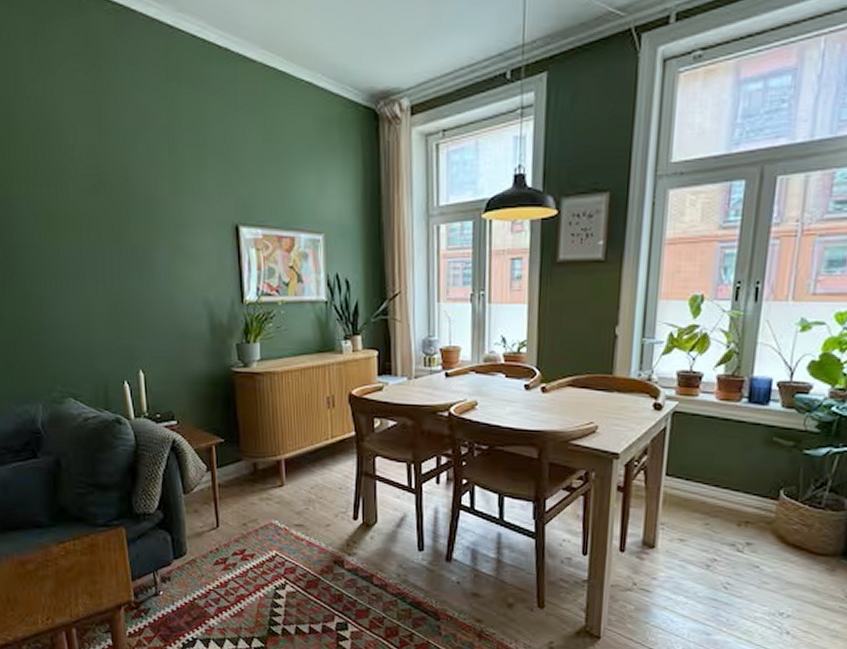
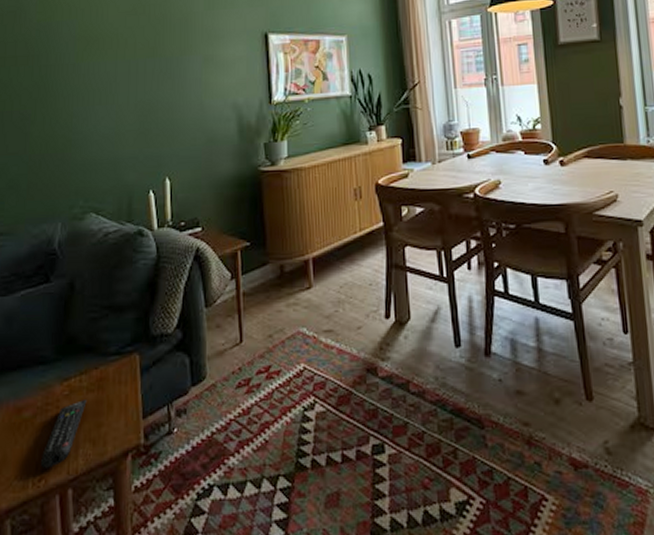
remote control: none [47,559,82,611] -> present [41,398,87,468]

